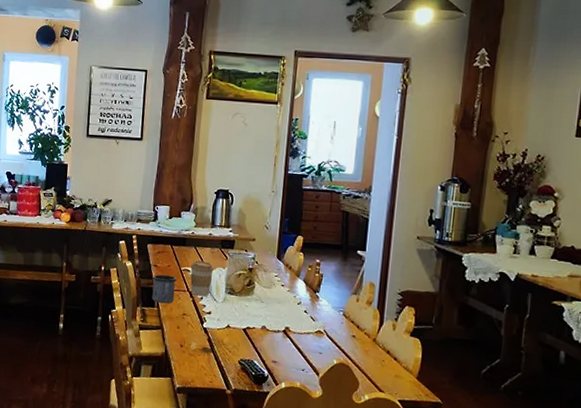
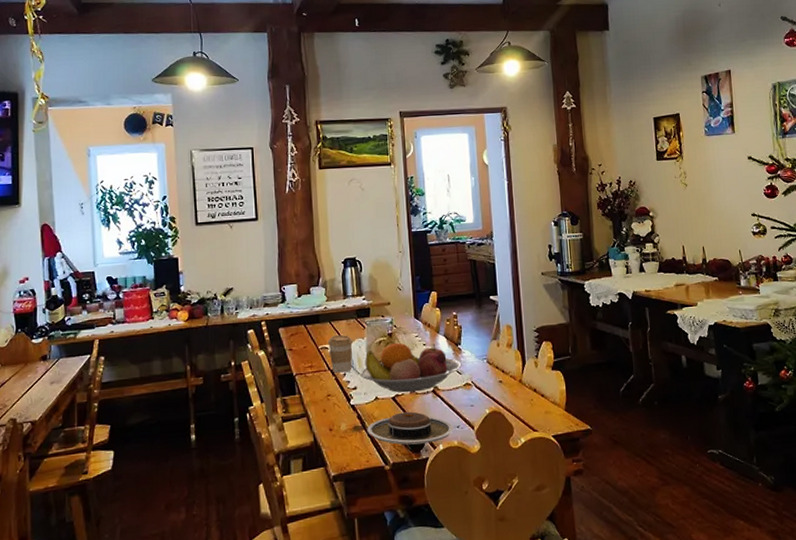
mug: present [152,274,177,304] -> none [289,356,316,389]
plate: none [215,344,299,380] -> present [367,411,454,445]
fruit bowl: none [216,278,317,329] -> present [360,342,462,393]

